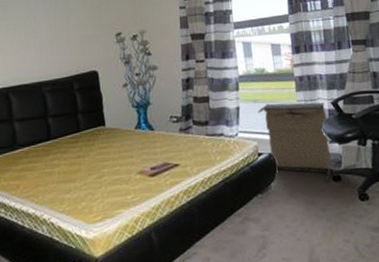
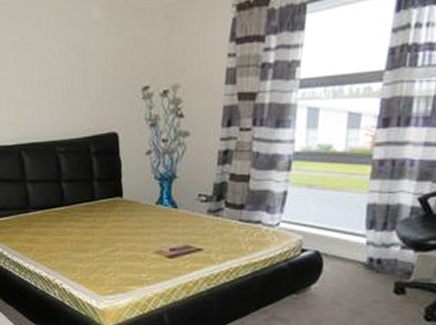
laundry hamper: present [258,102,332,183] -> none [311,191,408,295]

